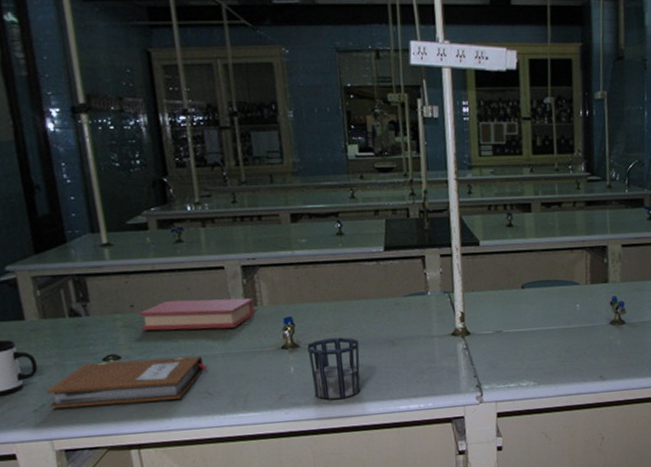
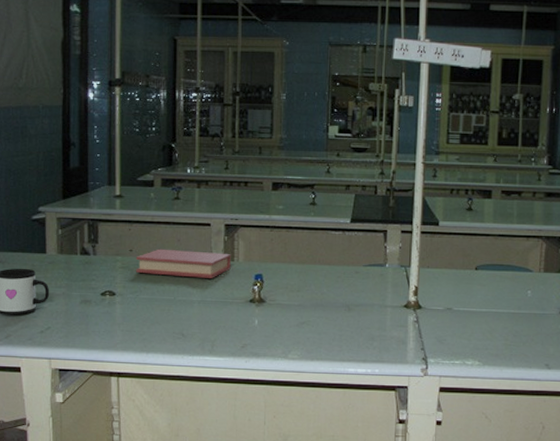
notebook: present [46,356,207,409] -> none [53,295,184,336]
cup: present [307,337,360,399] -> none [272,297,318,354]

